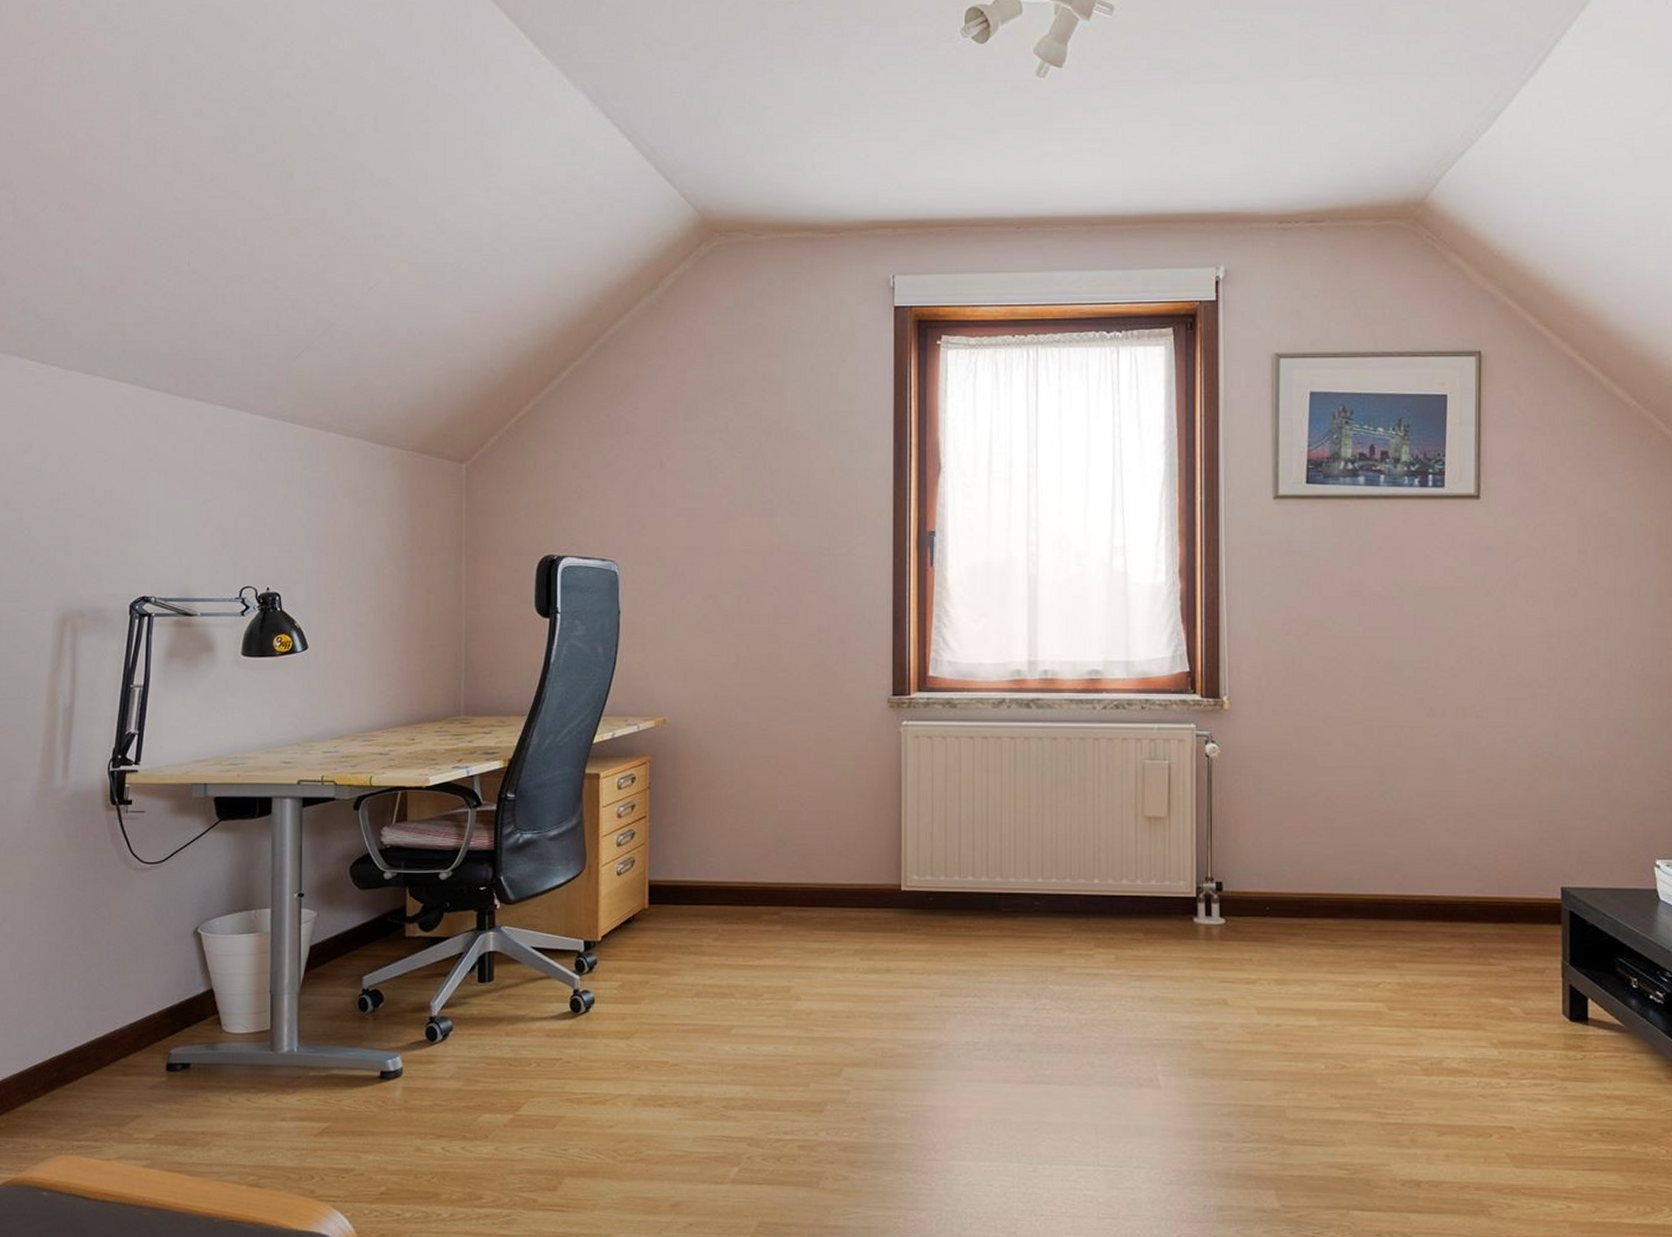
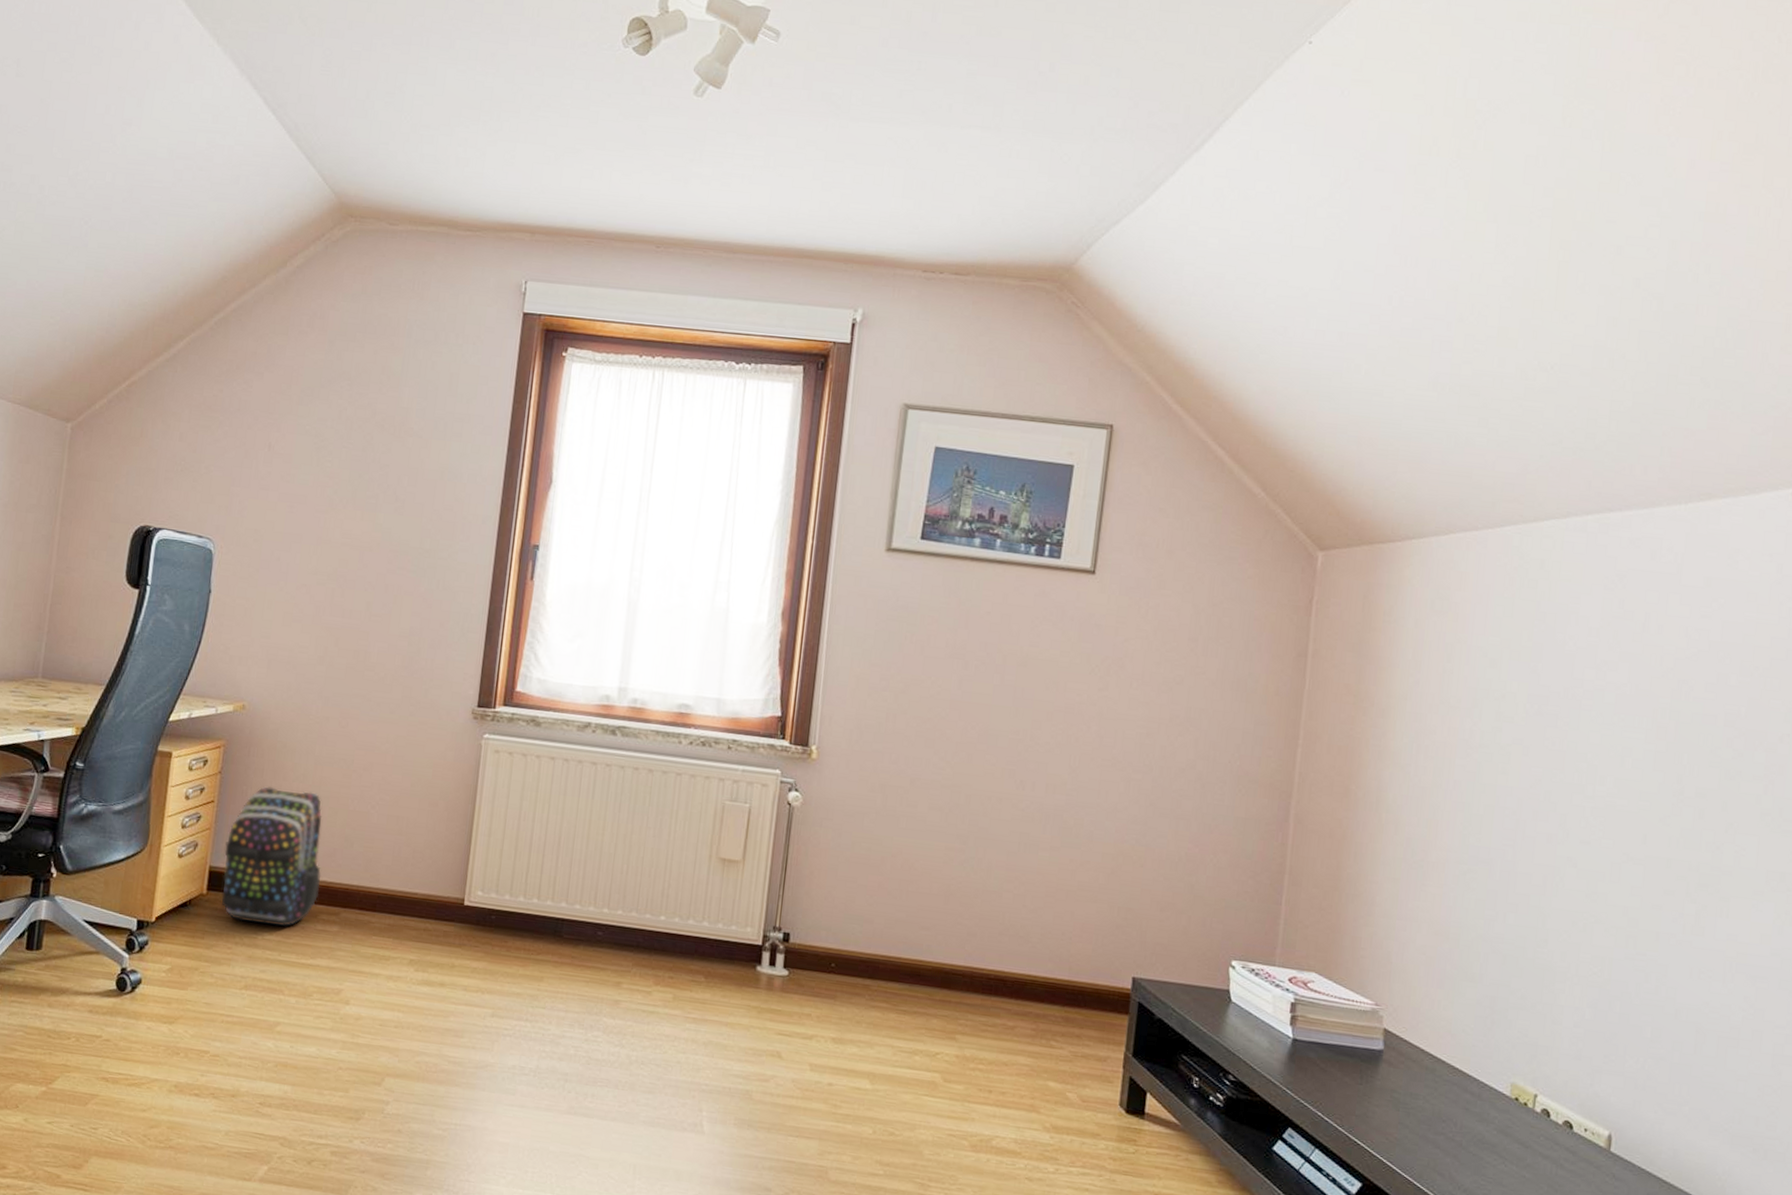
backpack: none [662,796,759,932] -> present [221,787,323,927]

